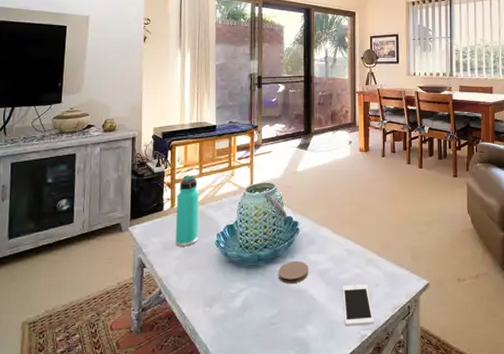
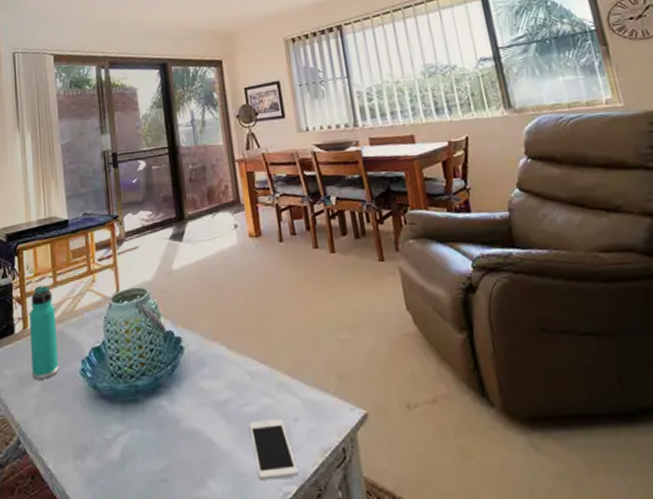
coaster: present [278,261,309,284] -> none [162,390,203,424]

